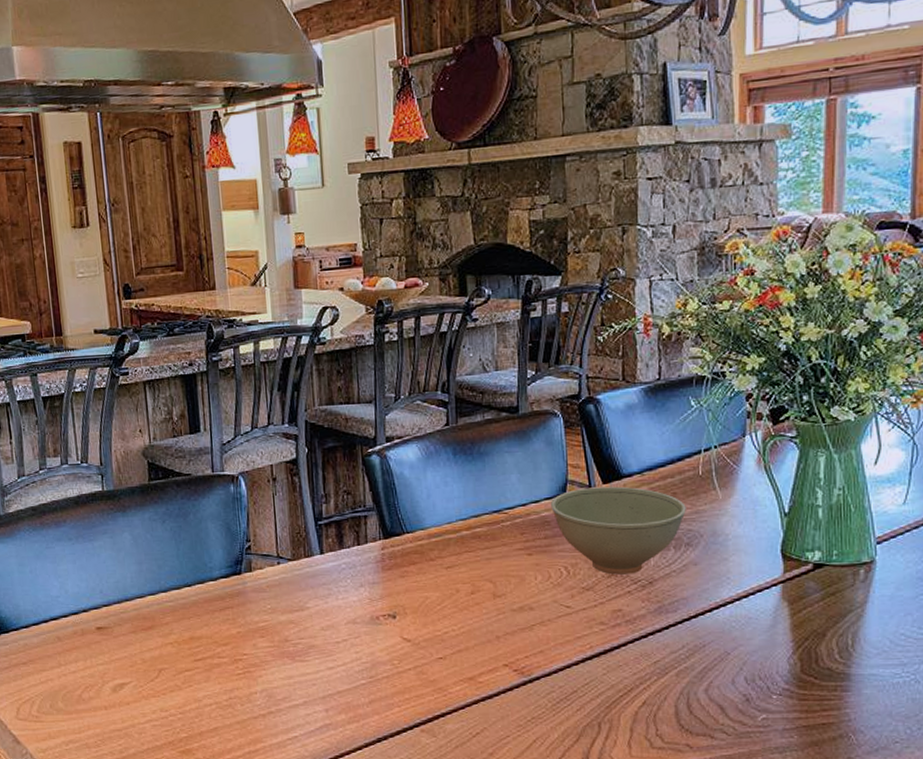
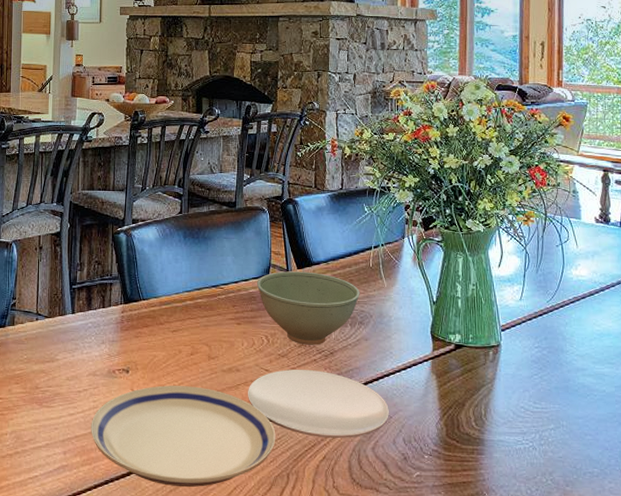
plate: none [355,630,583,741] -> present [91,385,276,487]
plate: none [545,604,726,681] -> present [248,369,389,438]

